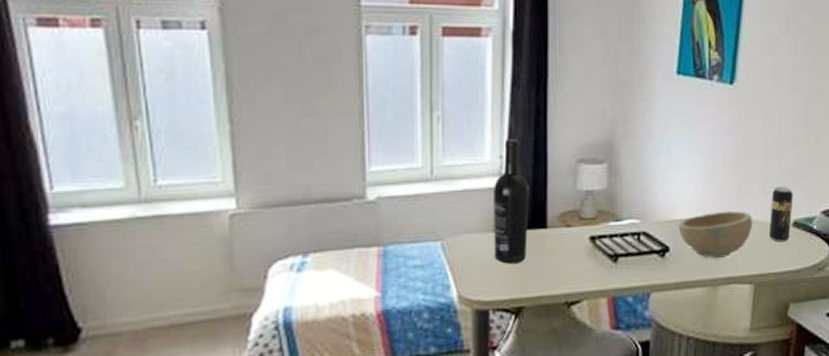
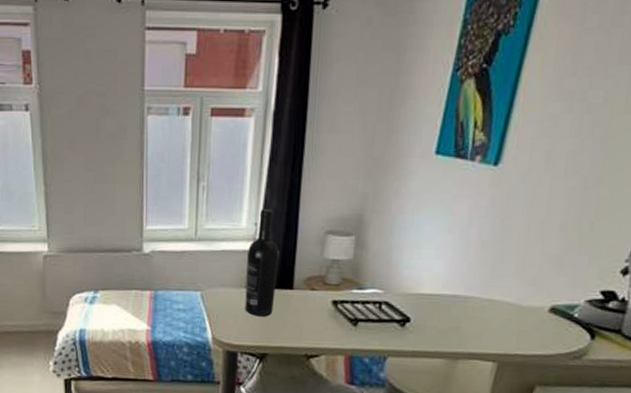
bowl: present [678,210,753,259] -> none [421,290,504,335]
beverage can: present [768,185,794,243] -> none [520,271,555,327]

